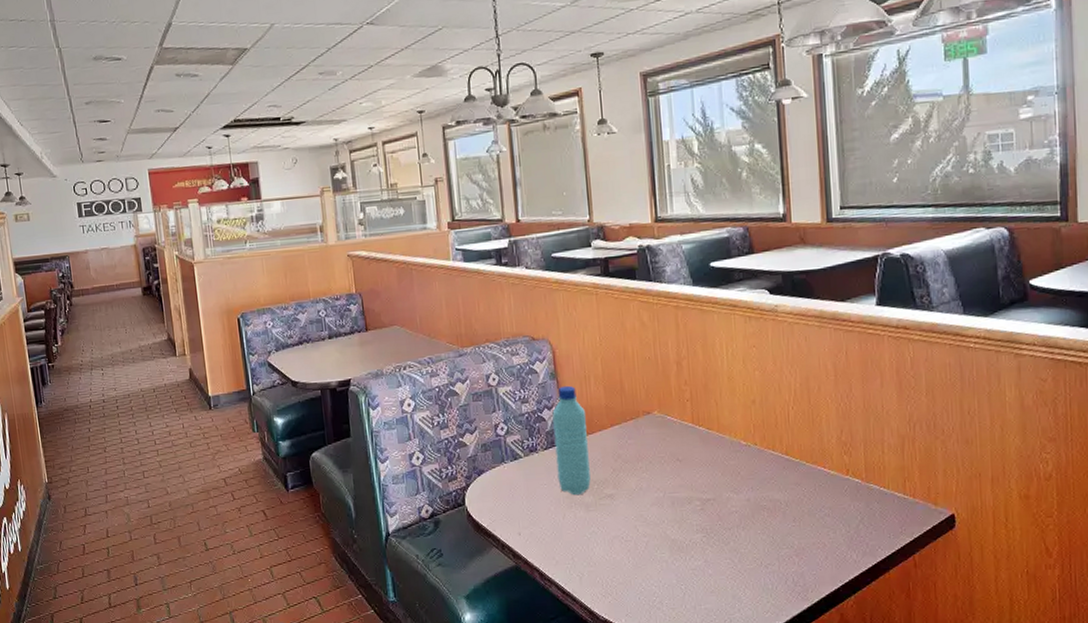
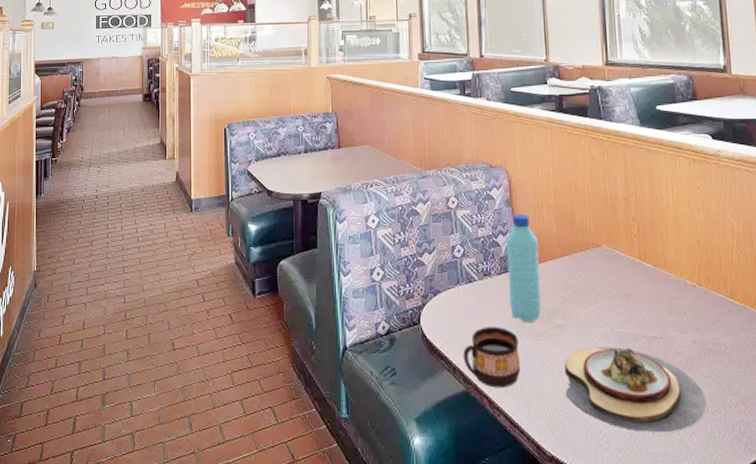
cup: none [511,501,572,561] -> present [463,327,521,388]
plate: none [616,511,761,590] -> present [565,347,707,433]

